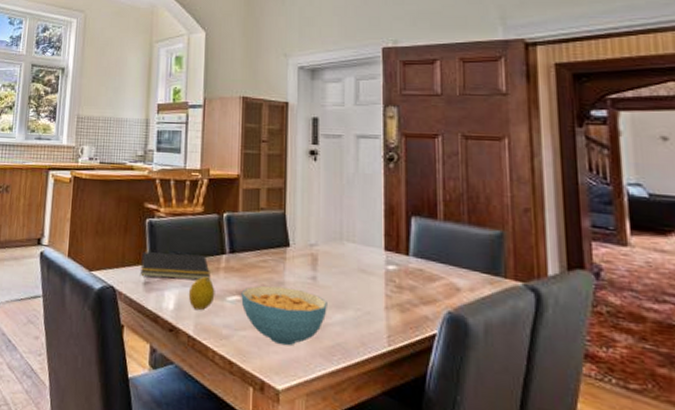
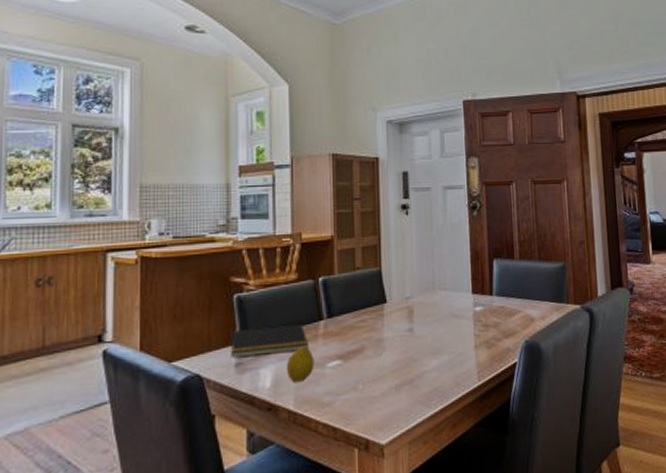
cereal bowl: present [241,285,327,346] -> none [341,343,424,401]

